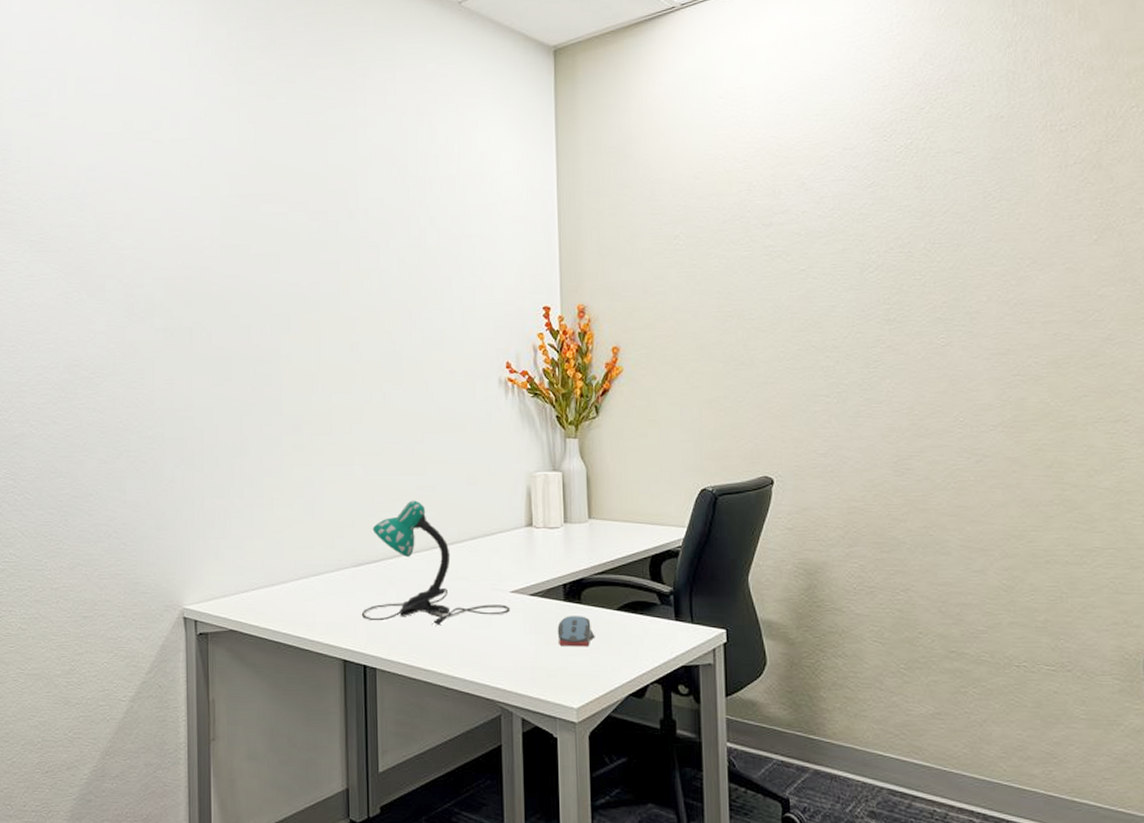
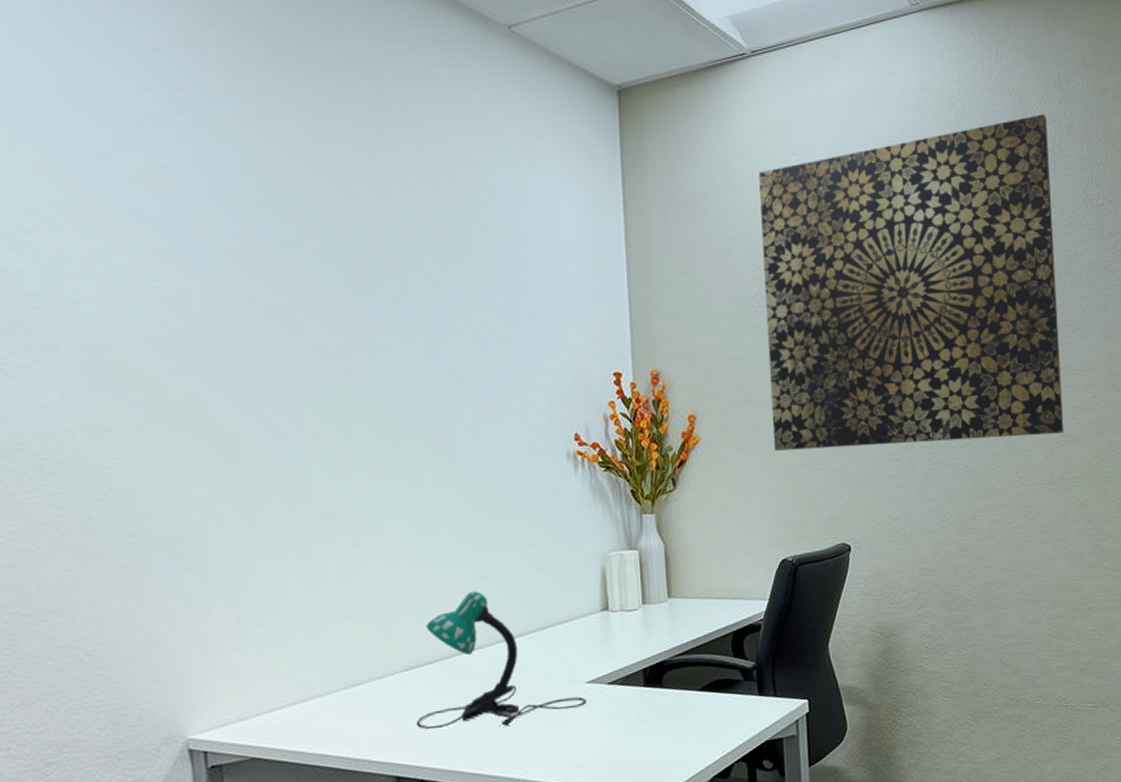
computer mouse: present [557,616,595,647] -> none [638,700,678,734]
wall art: none [686,40,1017,383] -> present [759,113,1064,451]

